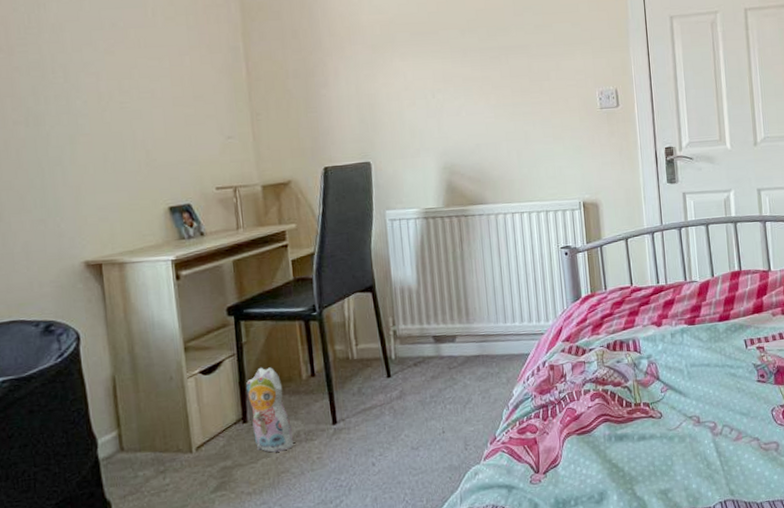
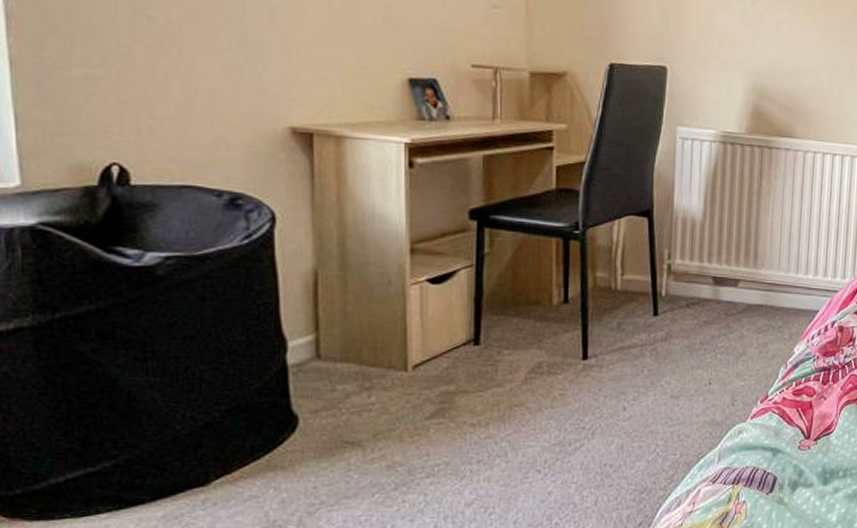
plush toy: present [246,367,294,453] -> none [483,284,534,382]

